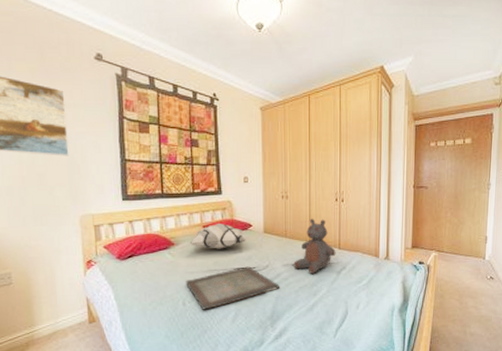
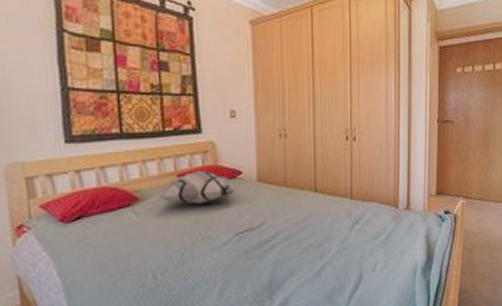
serving tray: present [185,266,281,310] -> none [155,224,280,283]
teddy bear: present [293,218,336,274] -> none [295,161,347,231]

